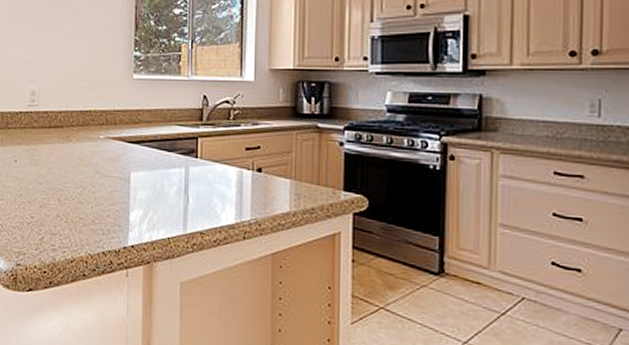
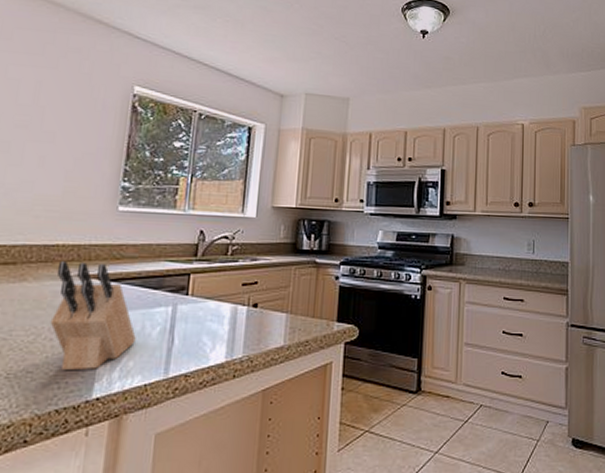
knife block: none [91,124,157,221] -> present [50,260,136,371]

